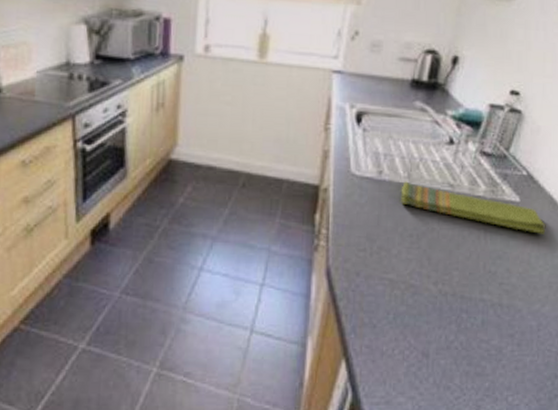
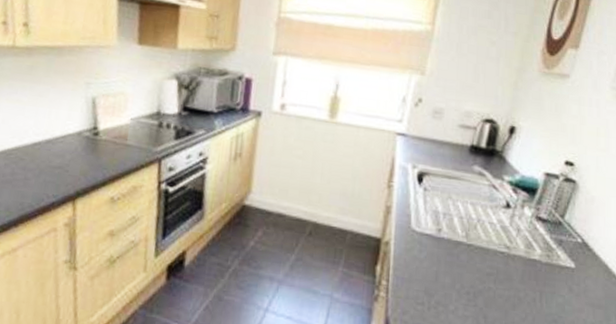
dish towel: present [400,181,546,234] -> none [458,240,601,302]

